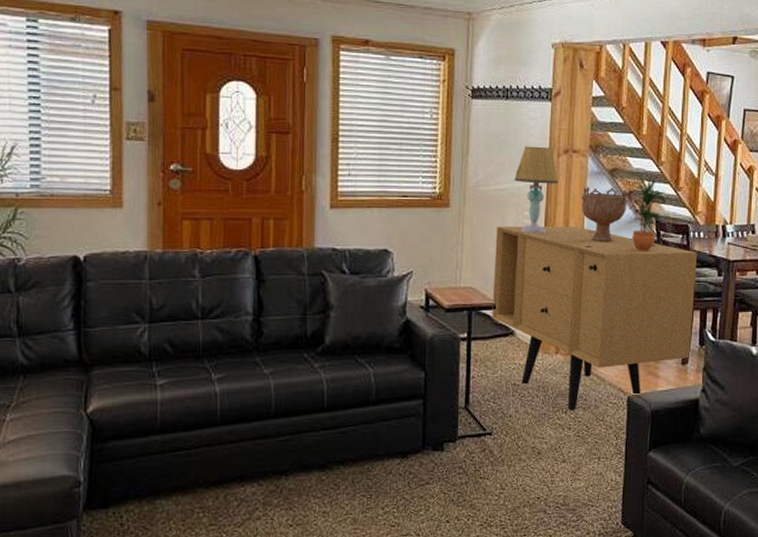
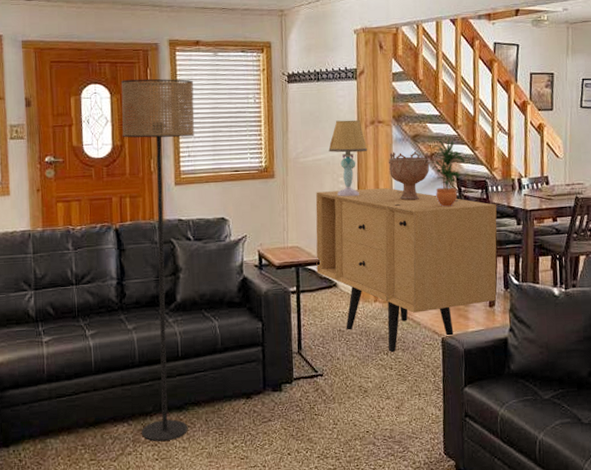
floor lamp: none [268,79,360,505] -> present [121,78,194,441]

